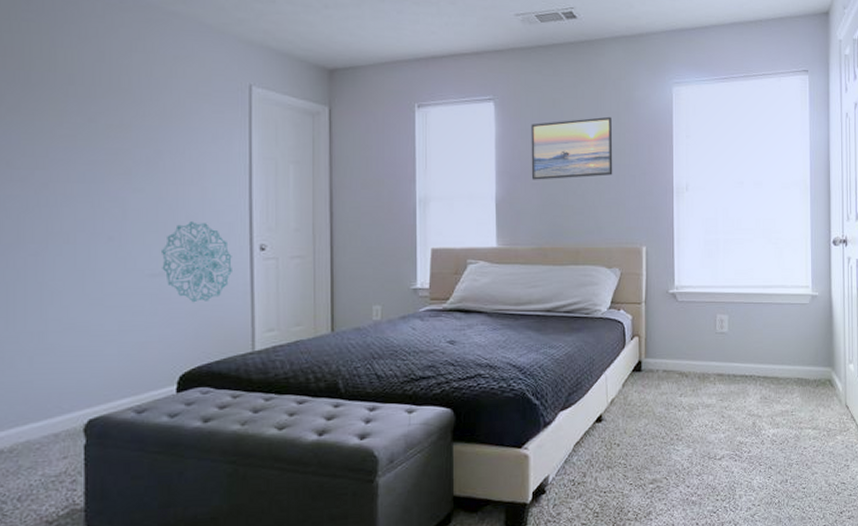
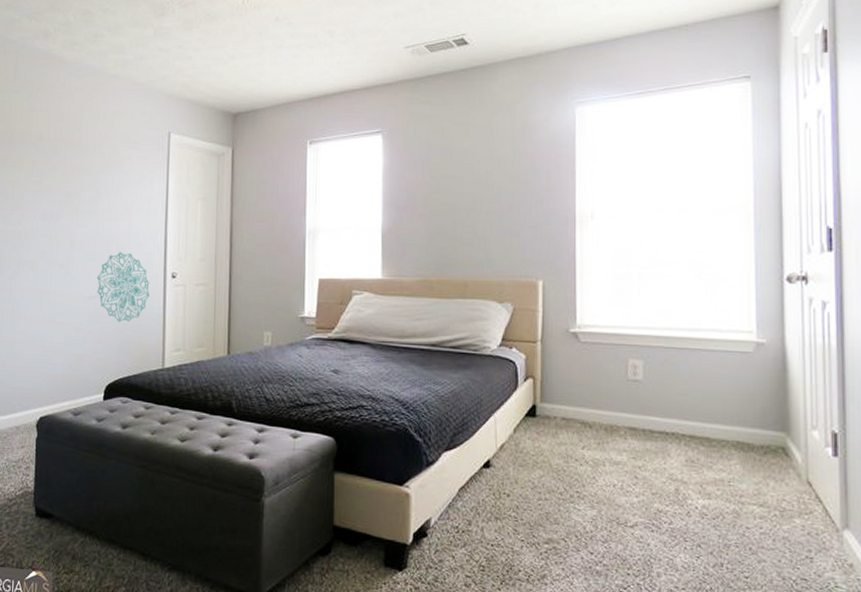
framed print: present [531,116,613,180] -> none [418,143,506,211]

